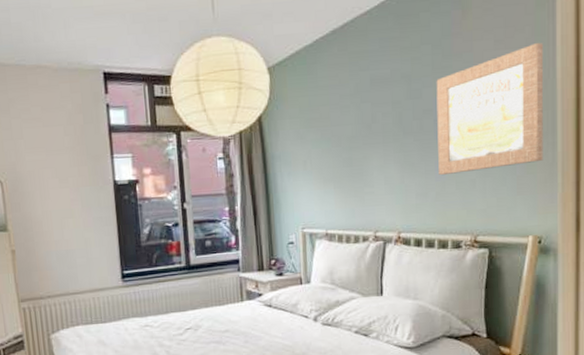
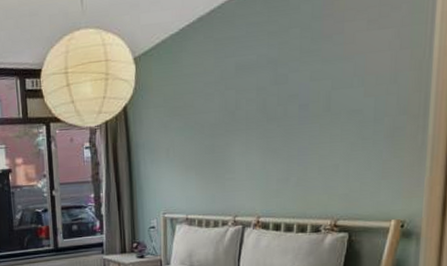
wall art: present [436,42,544,176] -> none [301,20,421,161]

